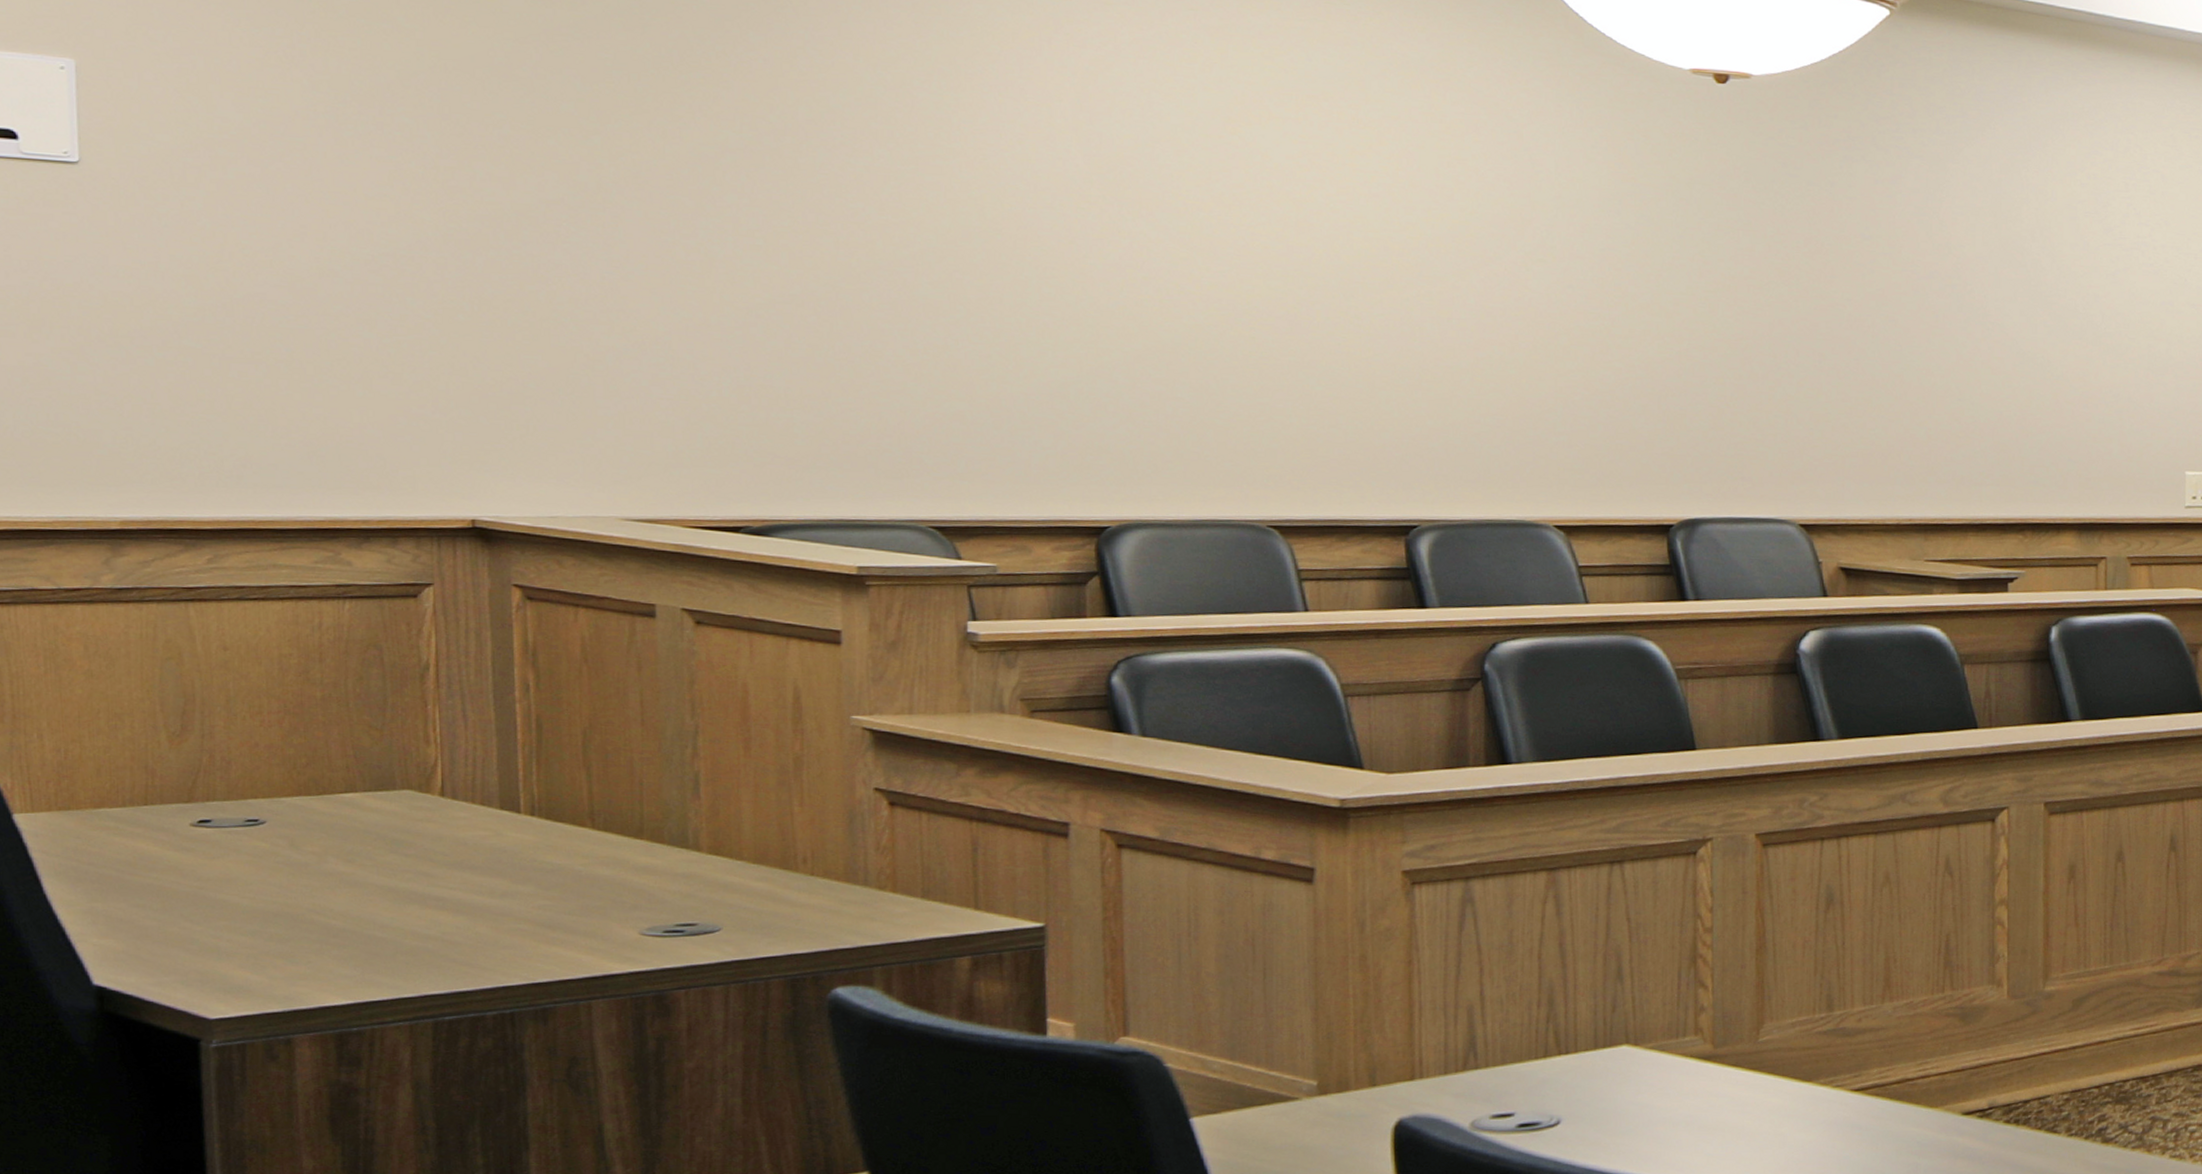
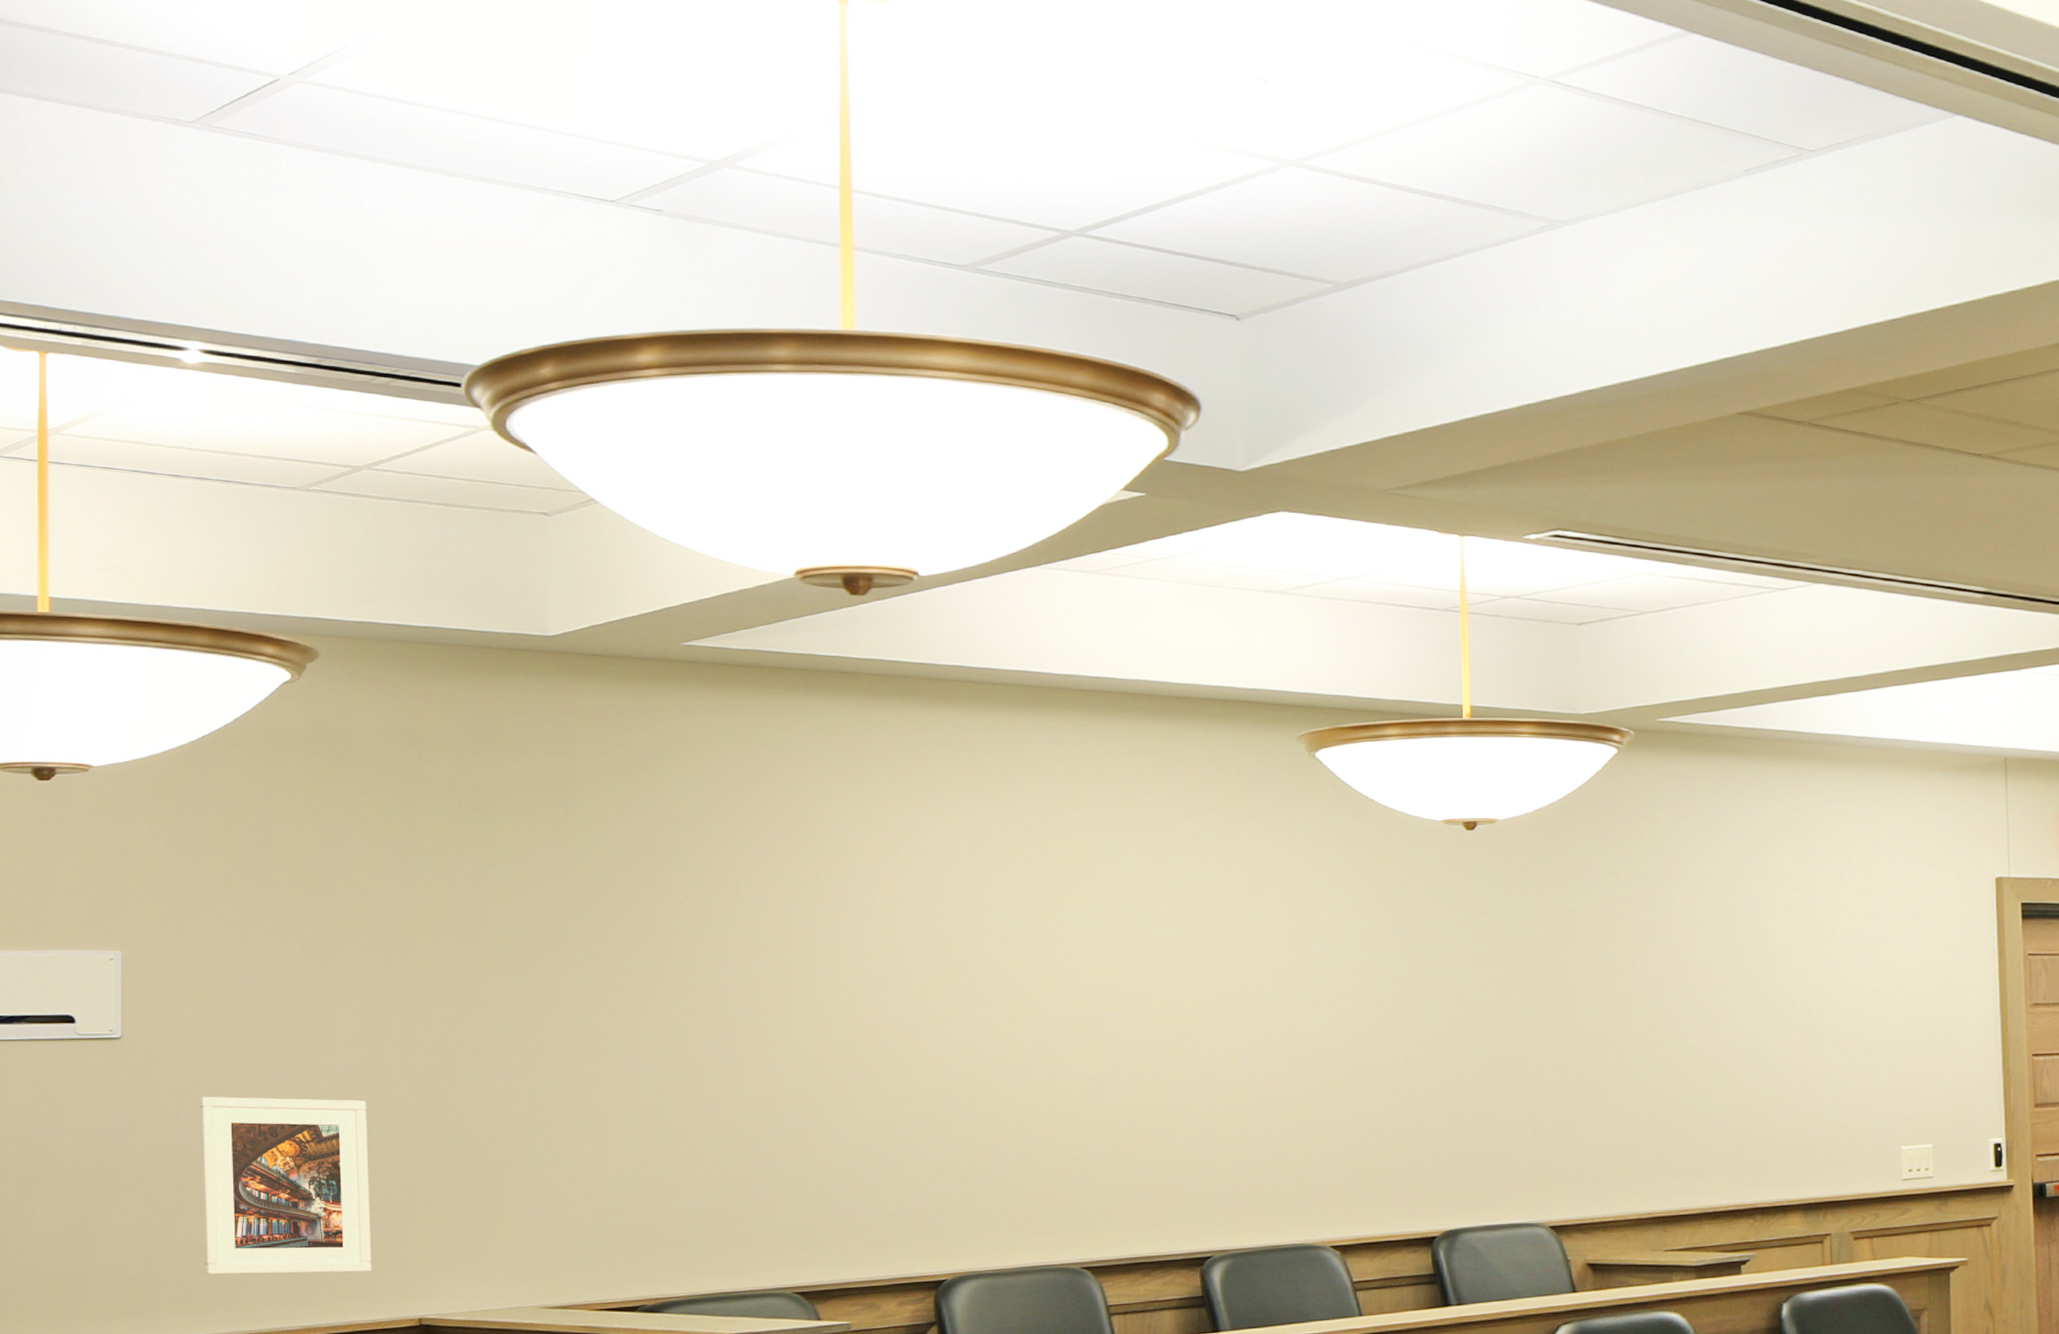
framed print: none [182,241,412,462] -> present [198,1096,372,1275]

